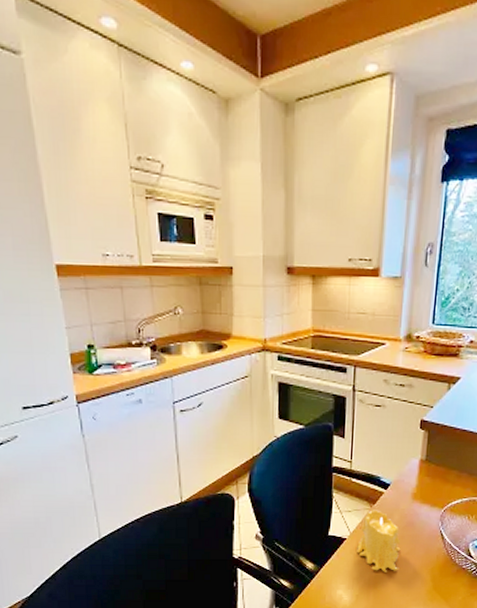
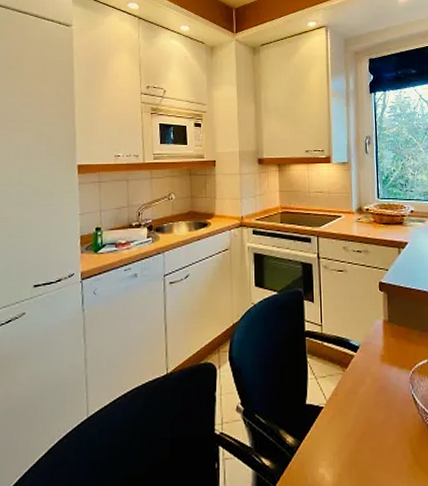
candle: present [357,510,401,572] -> none [334,374,378,445]

